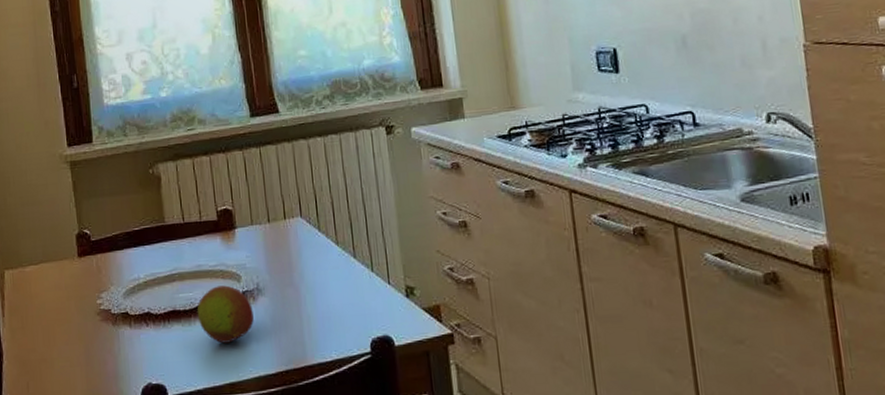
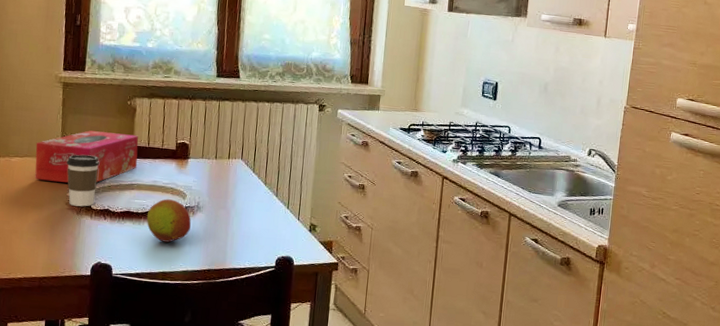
tissue box: none [50,210,175,290] -> present [35,130,139,183]
coffee cup: none [90,246,131,315] -> present [66,154,100,207]

